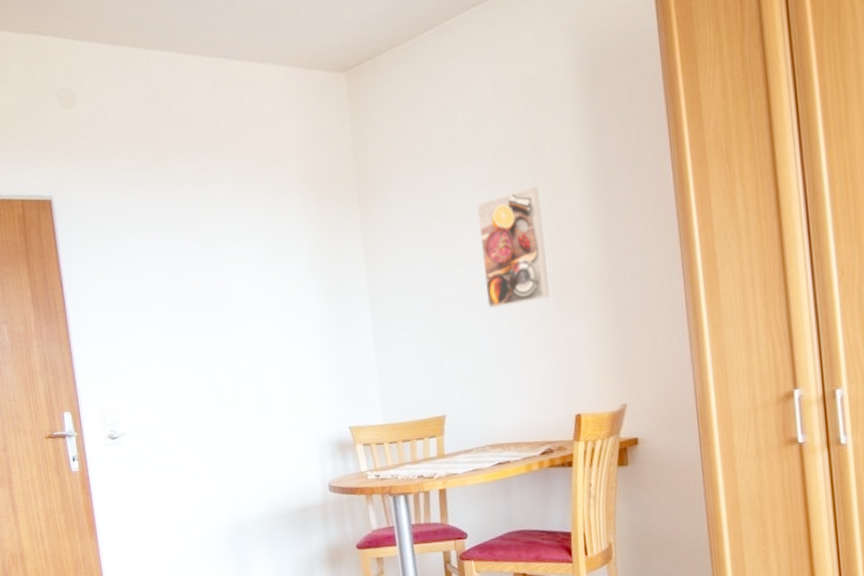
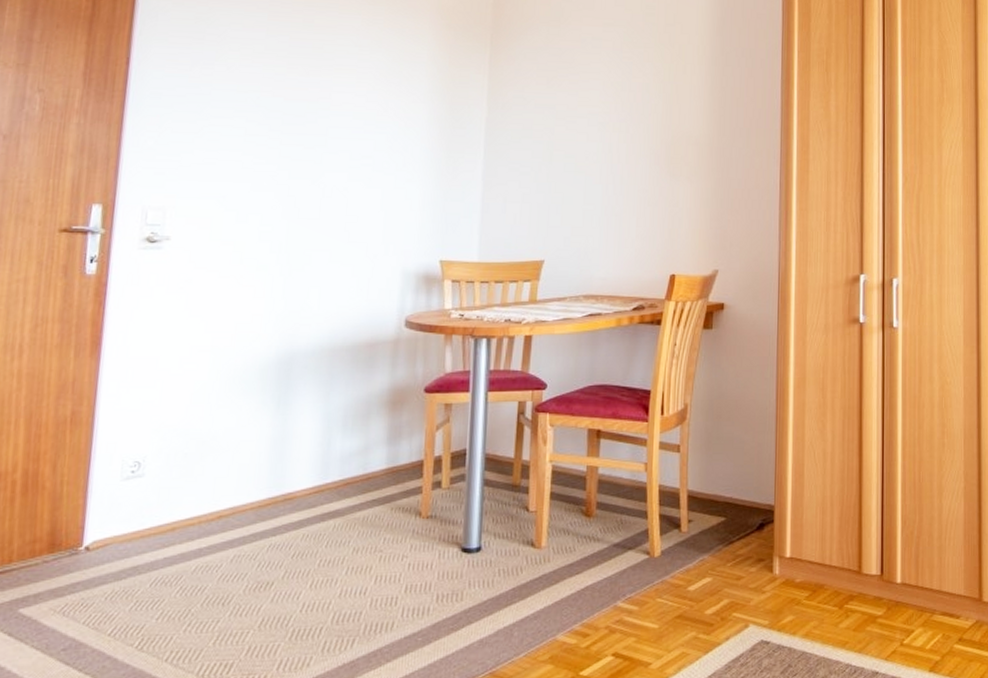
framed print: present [477,187,549,308] -> none [602,59,665,163]

